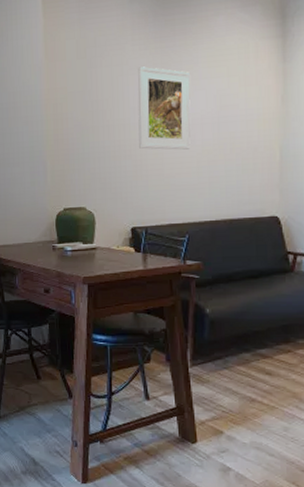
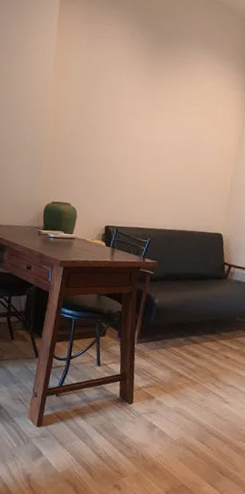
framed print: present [137,66,191,150] -> none [120,94,171,169]

